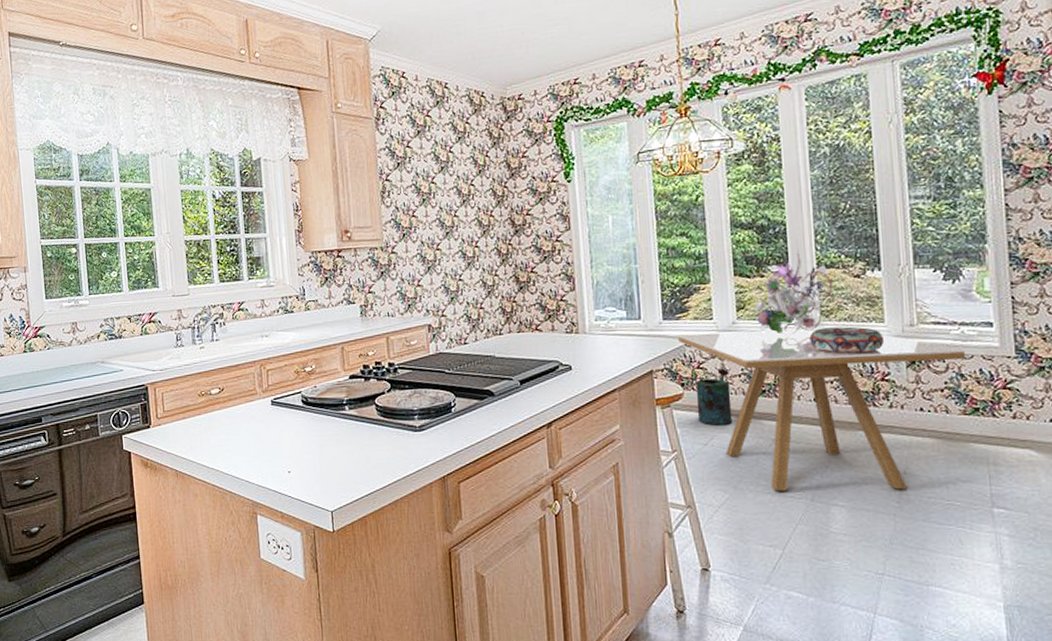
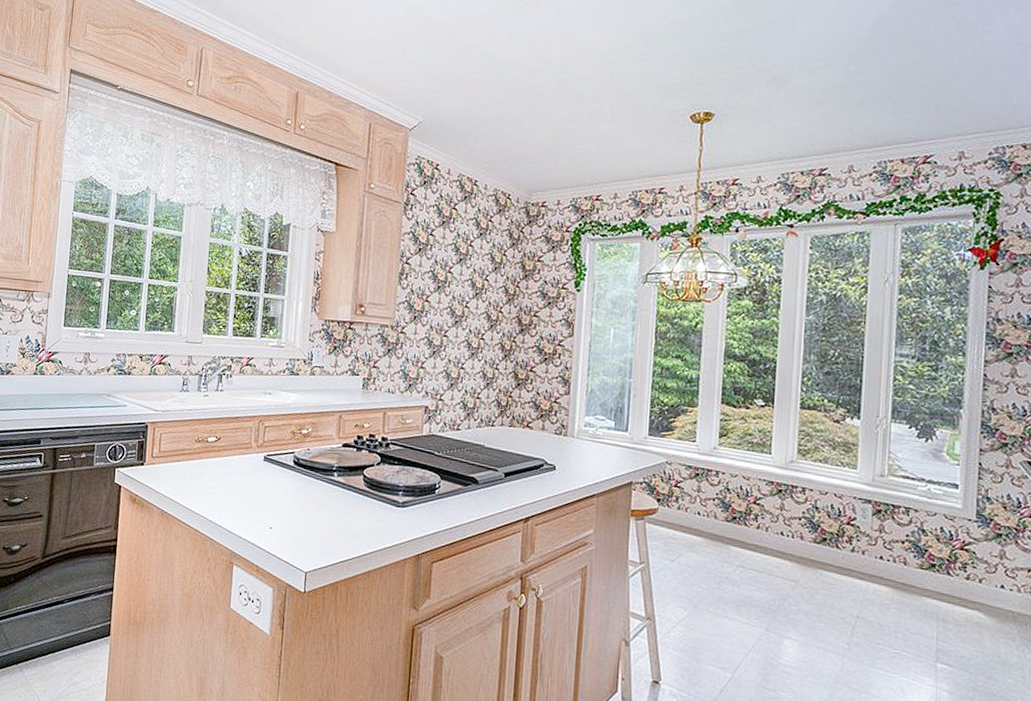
dining table: present [678,327,965,492] -> none [661,452,929,633]
watering can: present [695,369,733,425] -> none [668,491,705,545]
bouquet: present [750,250,843,336] -> none [731,389,819,469]
decorative bowl: present [809,326,885,353] -> none [784,465,855,496]

